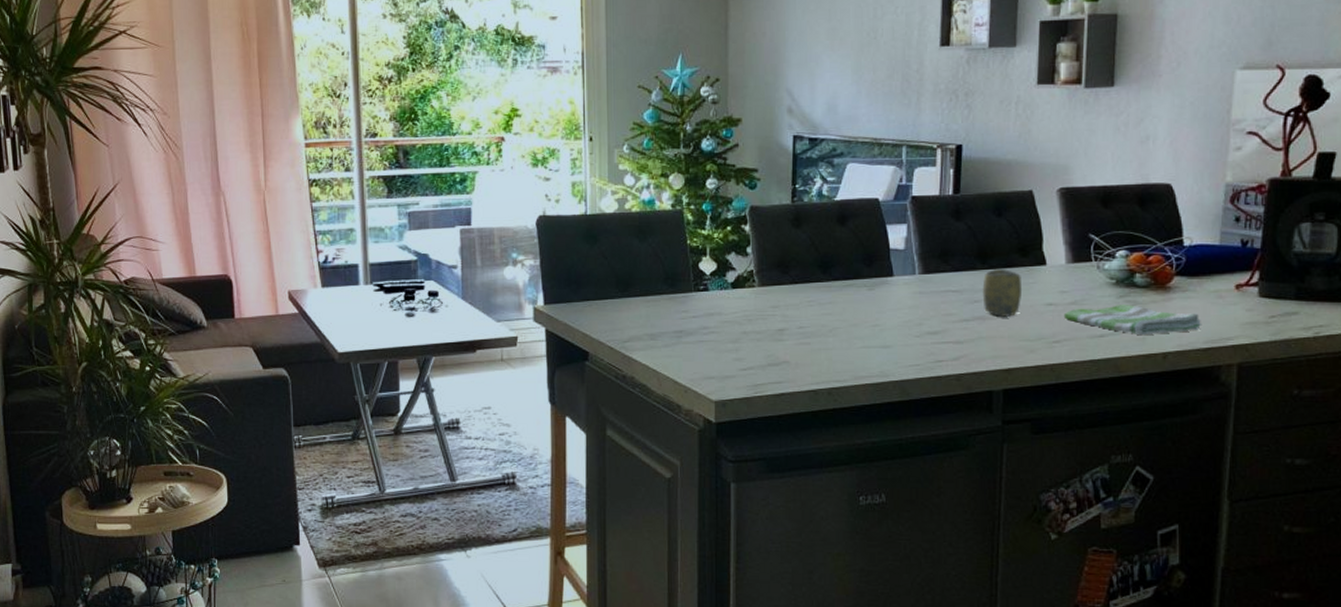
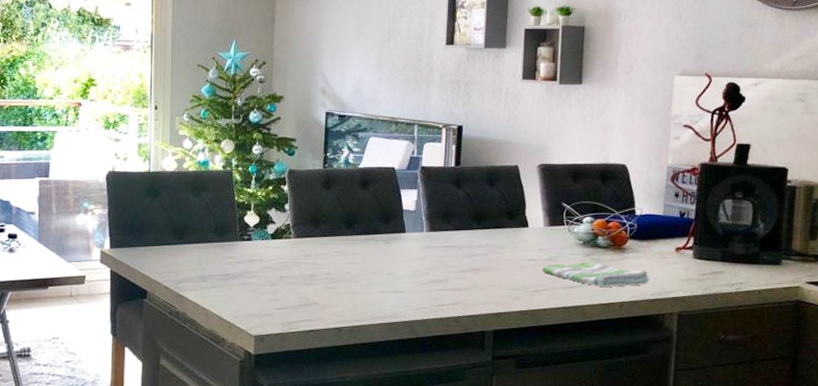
cup: present [982,268,1021,317] -> none [477,229,508,269]

